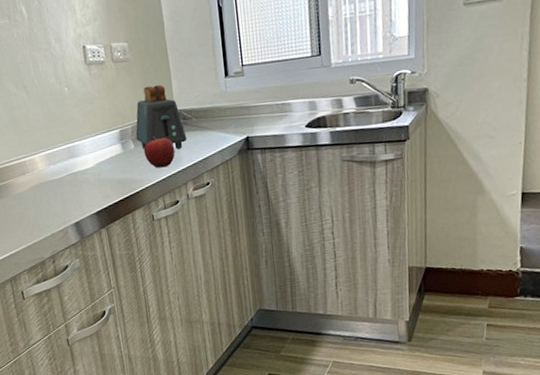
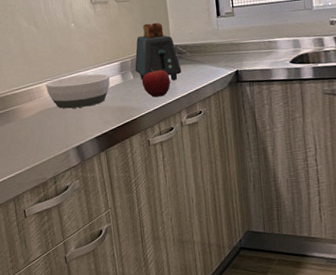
bowl: none [39,143,109,182] -> present [46,74,110,109]

